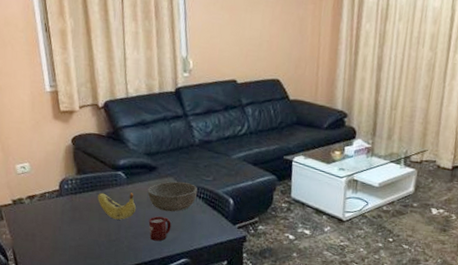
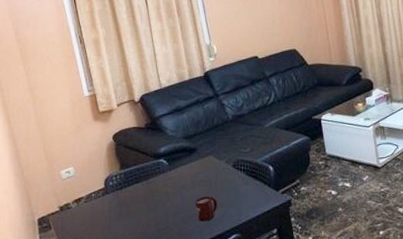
banana: present [98,192,137,220] -> none [143,177,182,207]
bowl: present [147,181,198,212] -> none [190,158,238,190]

